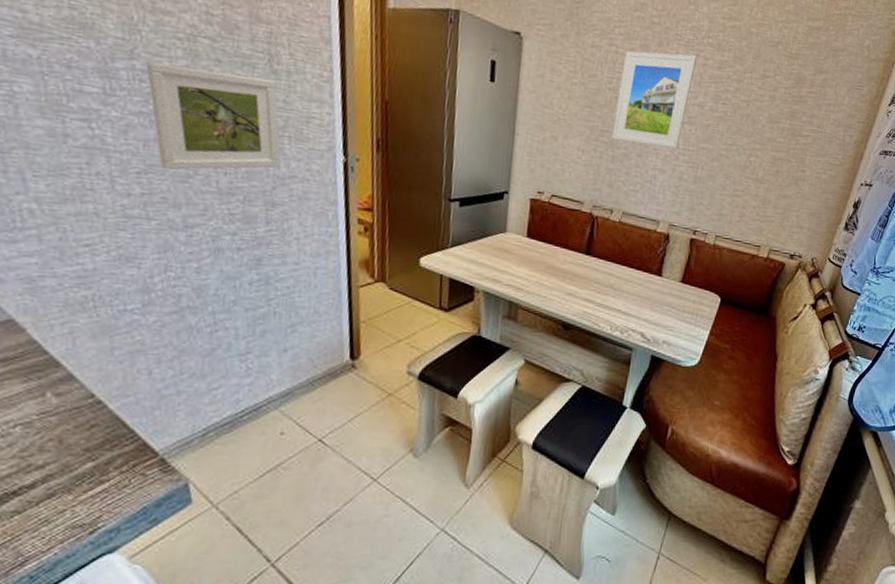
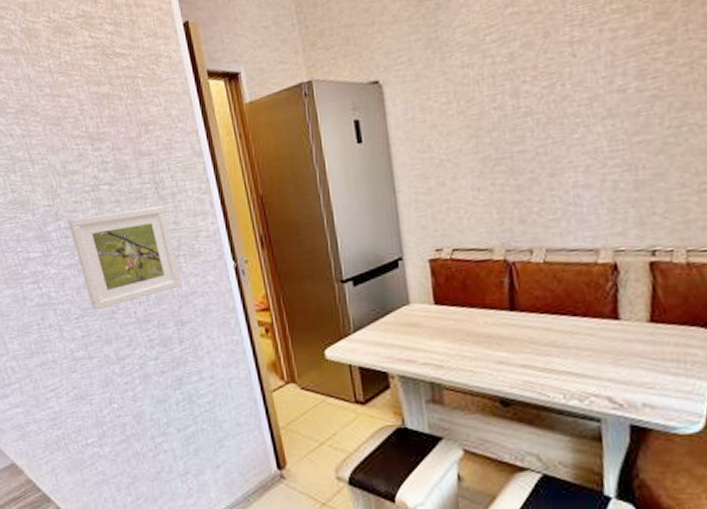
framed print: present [612,51,697,150] -> none [505,31,603,165]

